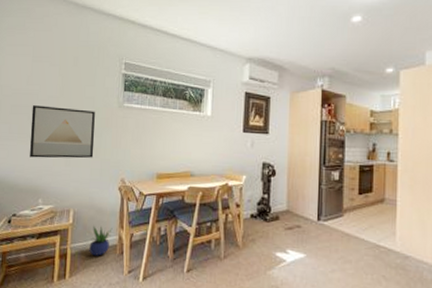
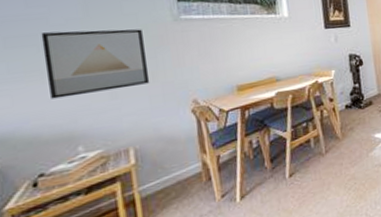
potted plant: present [89,225,113,256] -> none [164,156,192,192]

